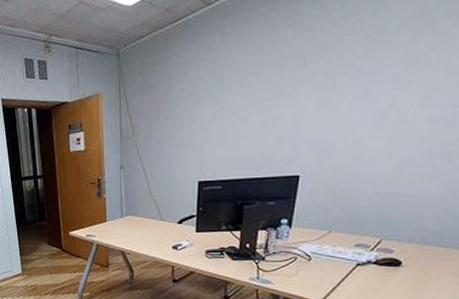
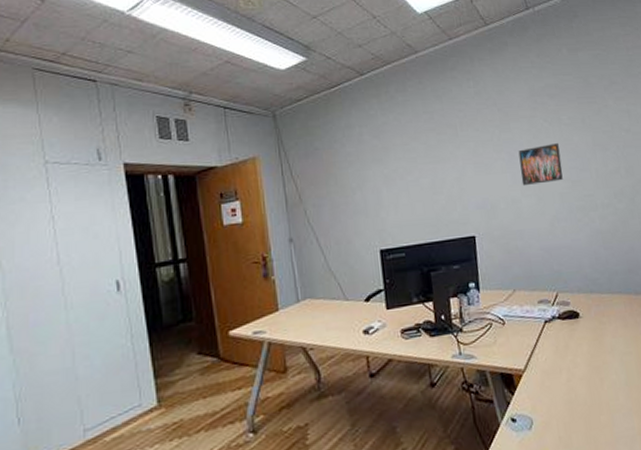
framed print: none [372,75,439,126] -> present [518,143,563,186]

